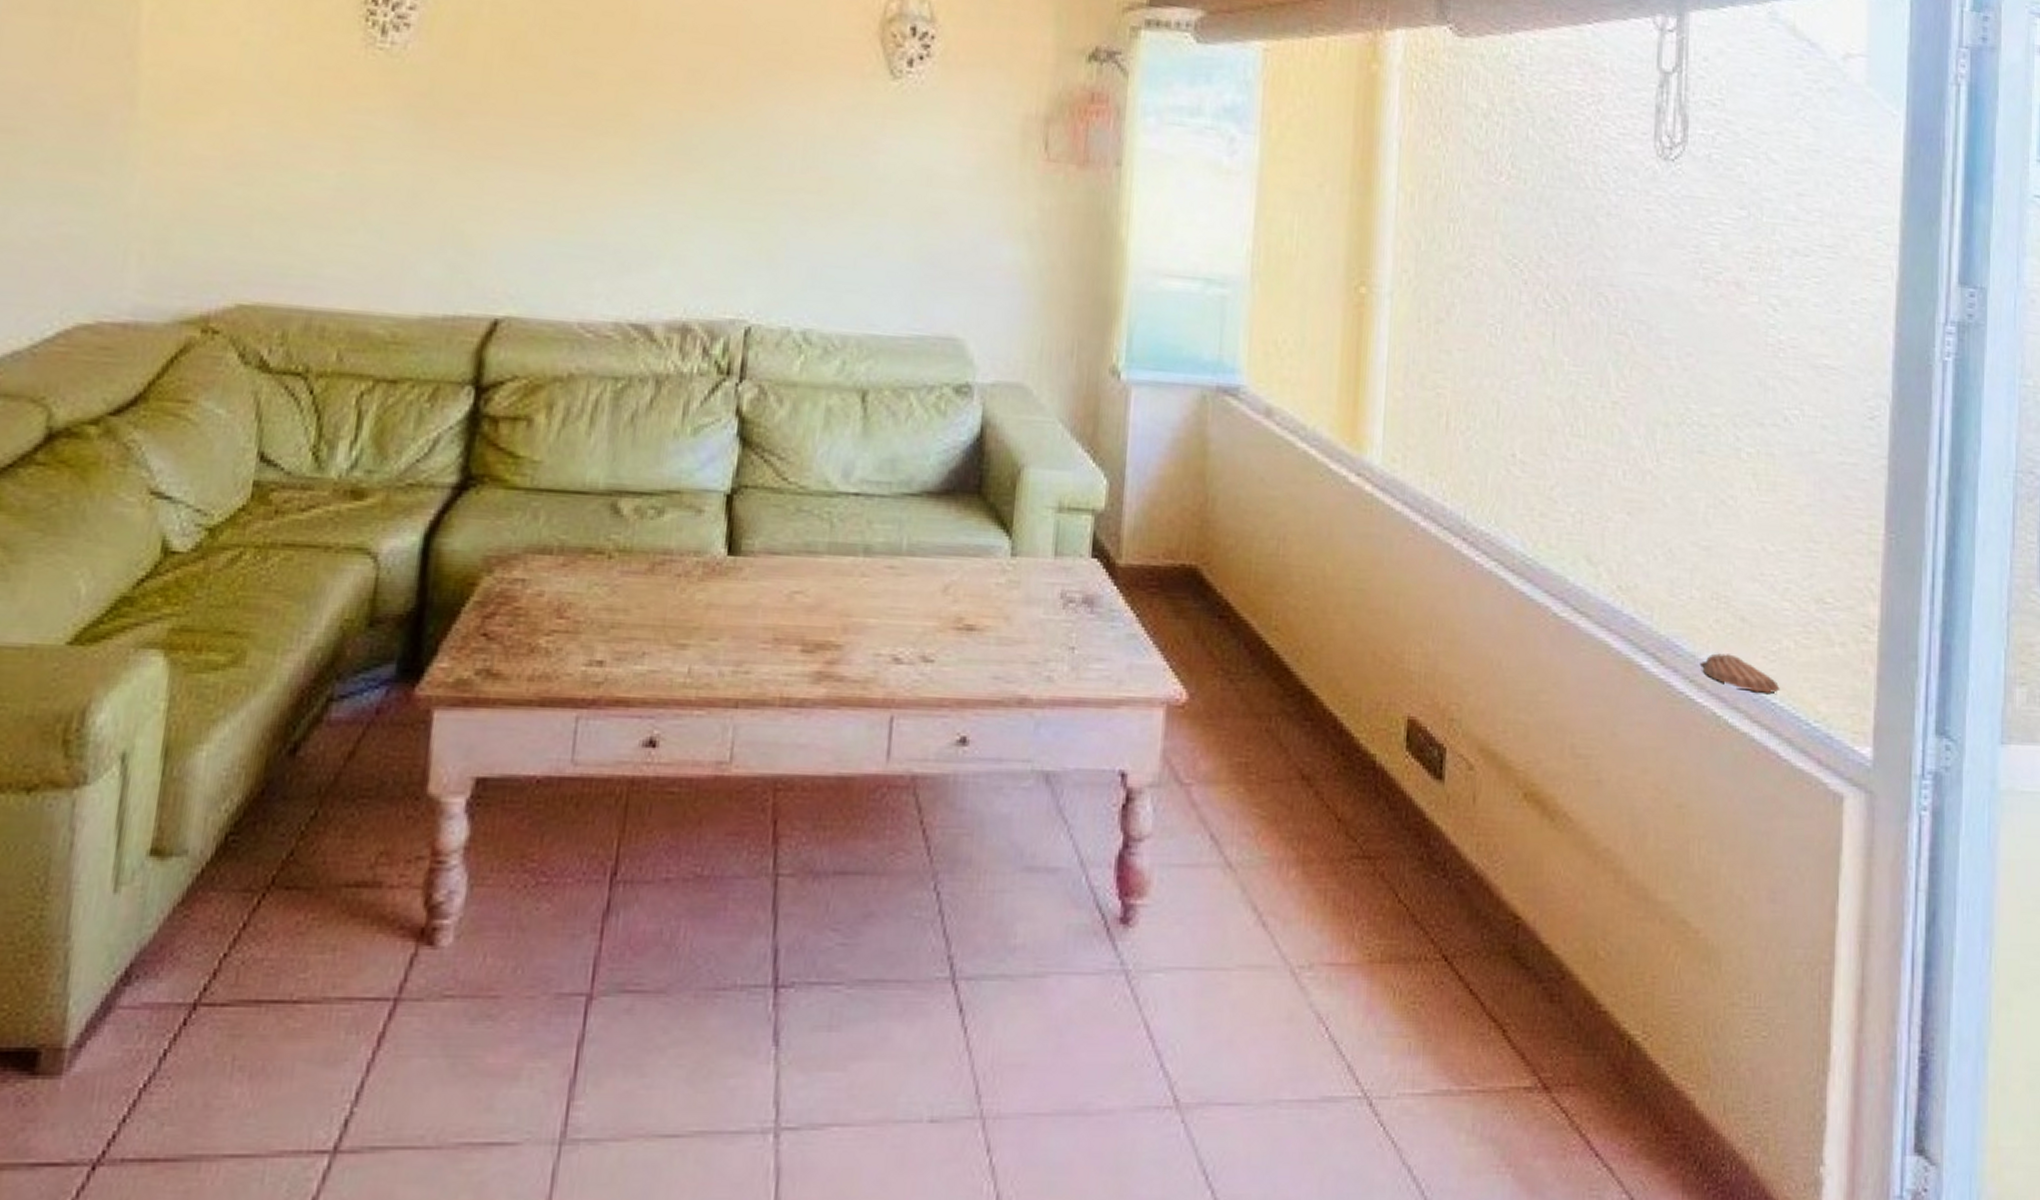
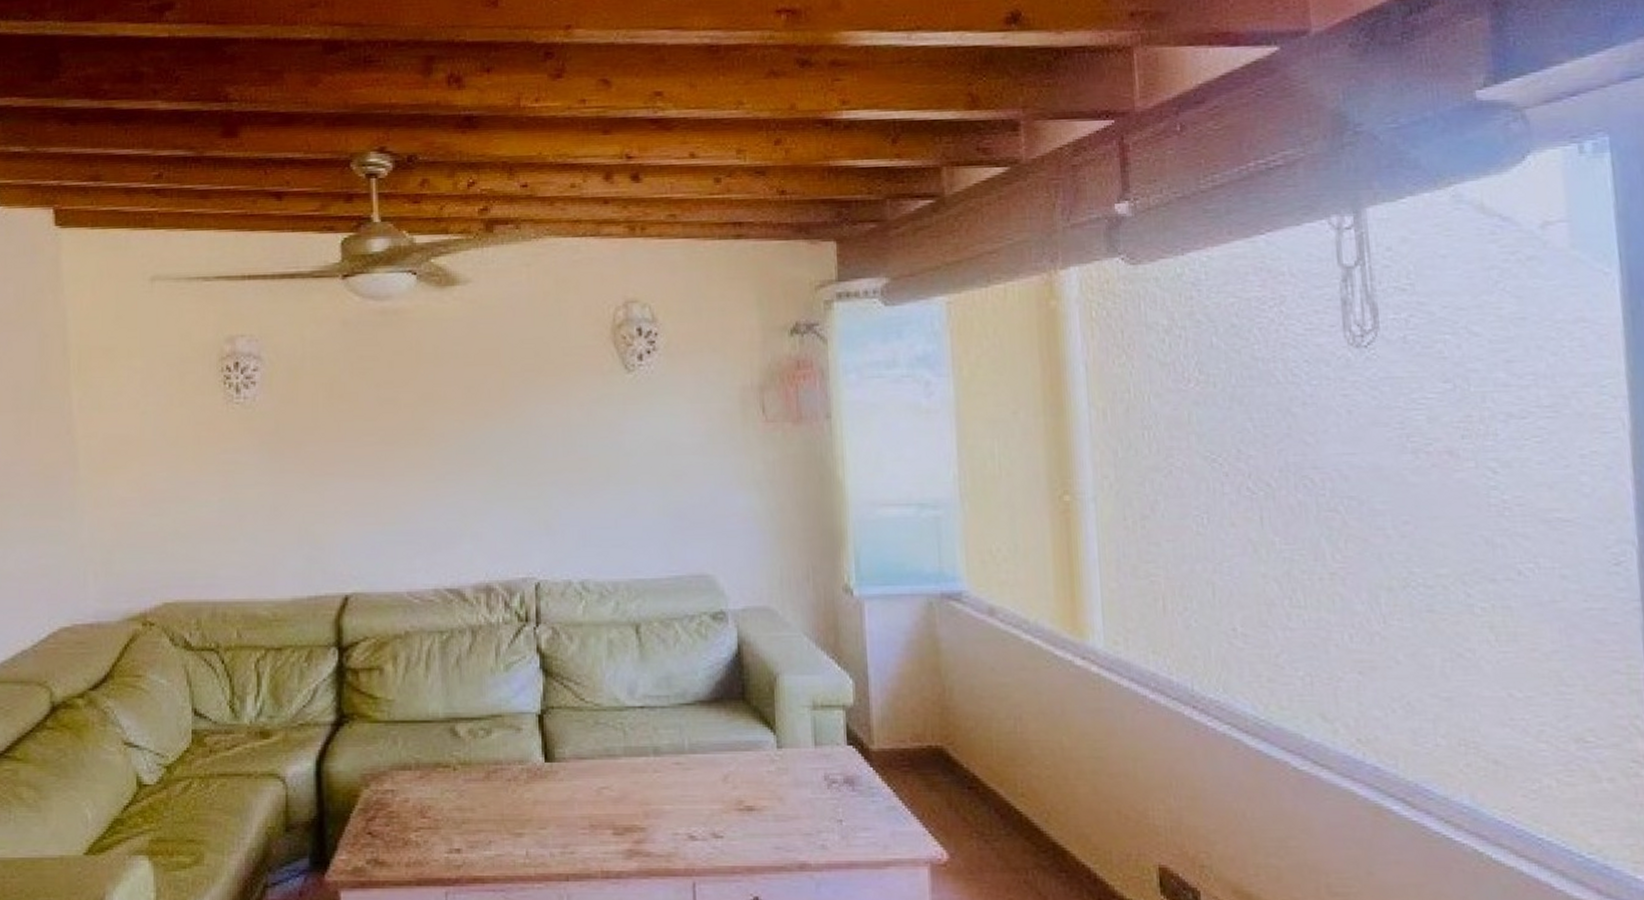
seashell: present [1701,653,1780,693] -> none [1455,795,1545,829]

